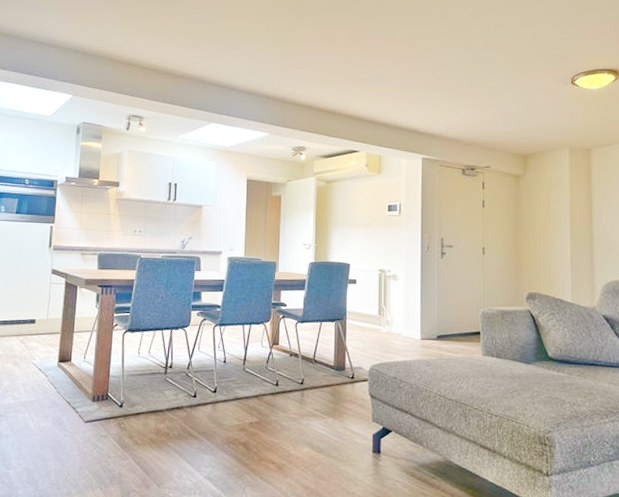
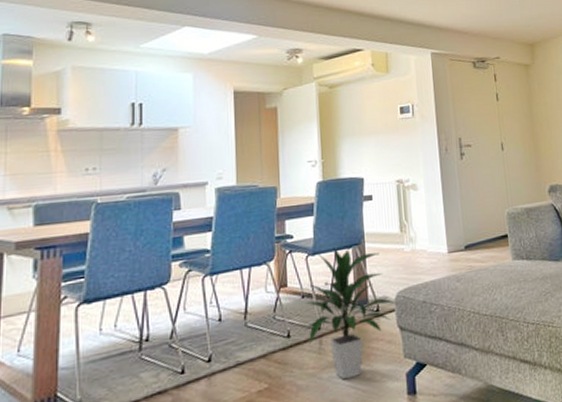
indoor plant: none [291,319,370,429] -> present [304,248,397,380]

